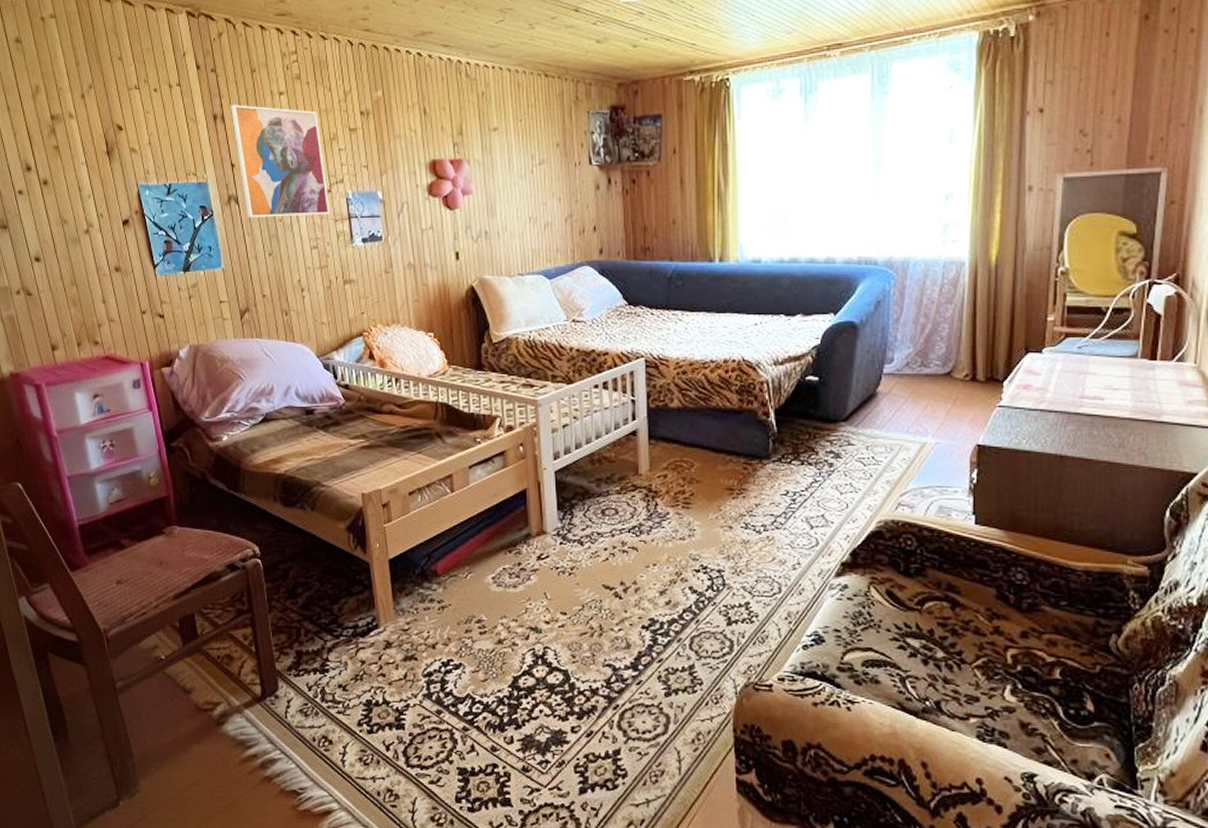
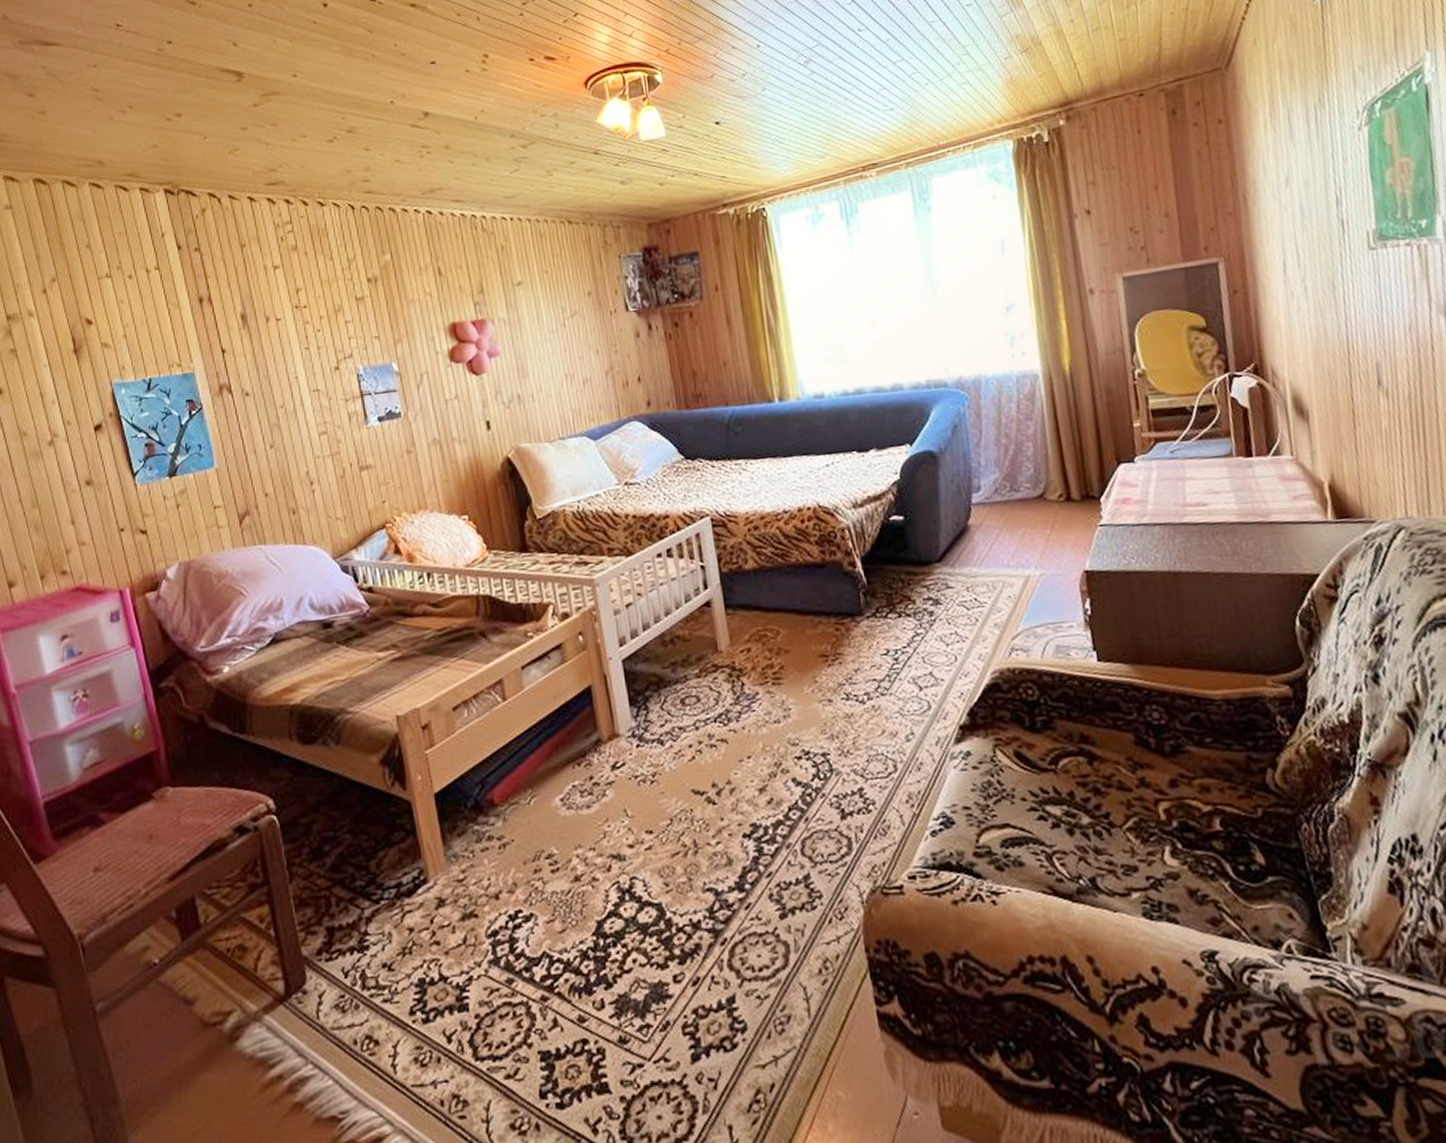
wall art: present [231,104,331,218] -> none [219,283,340,408]

